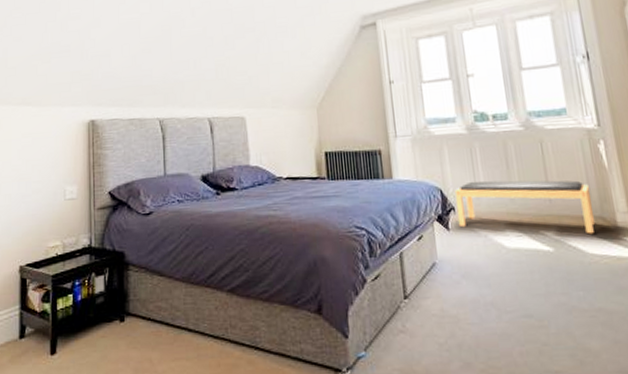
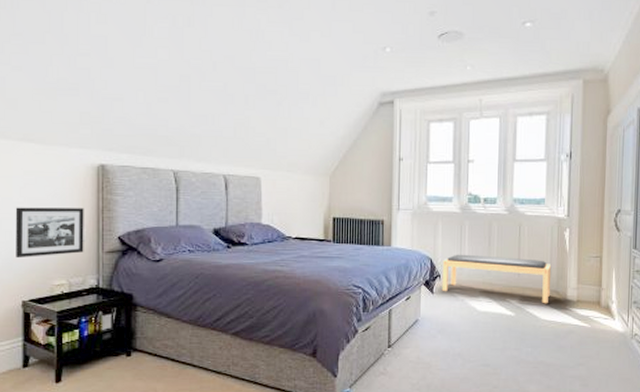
picture frame: none [14,165,77,222] -> present [15,207,84,259]

